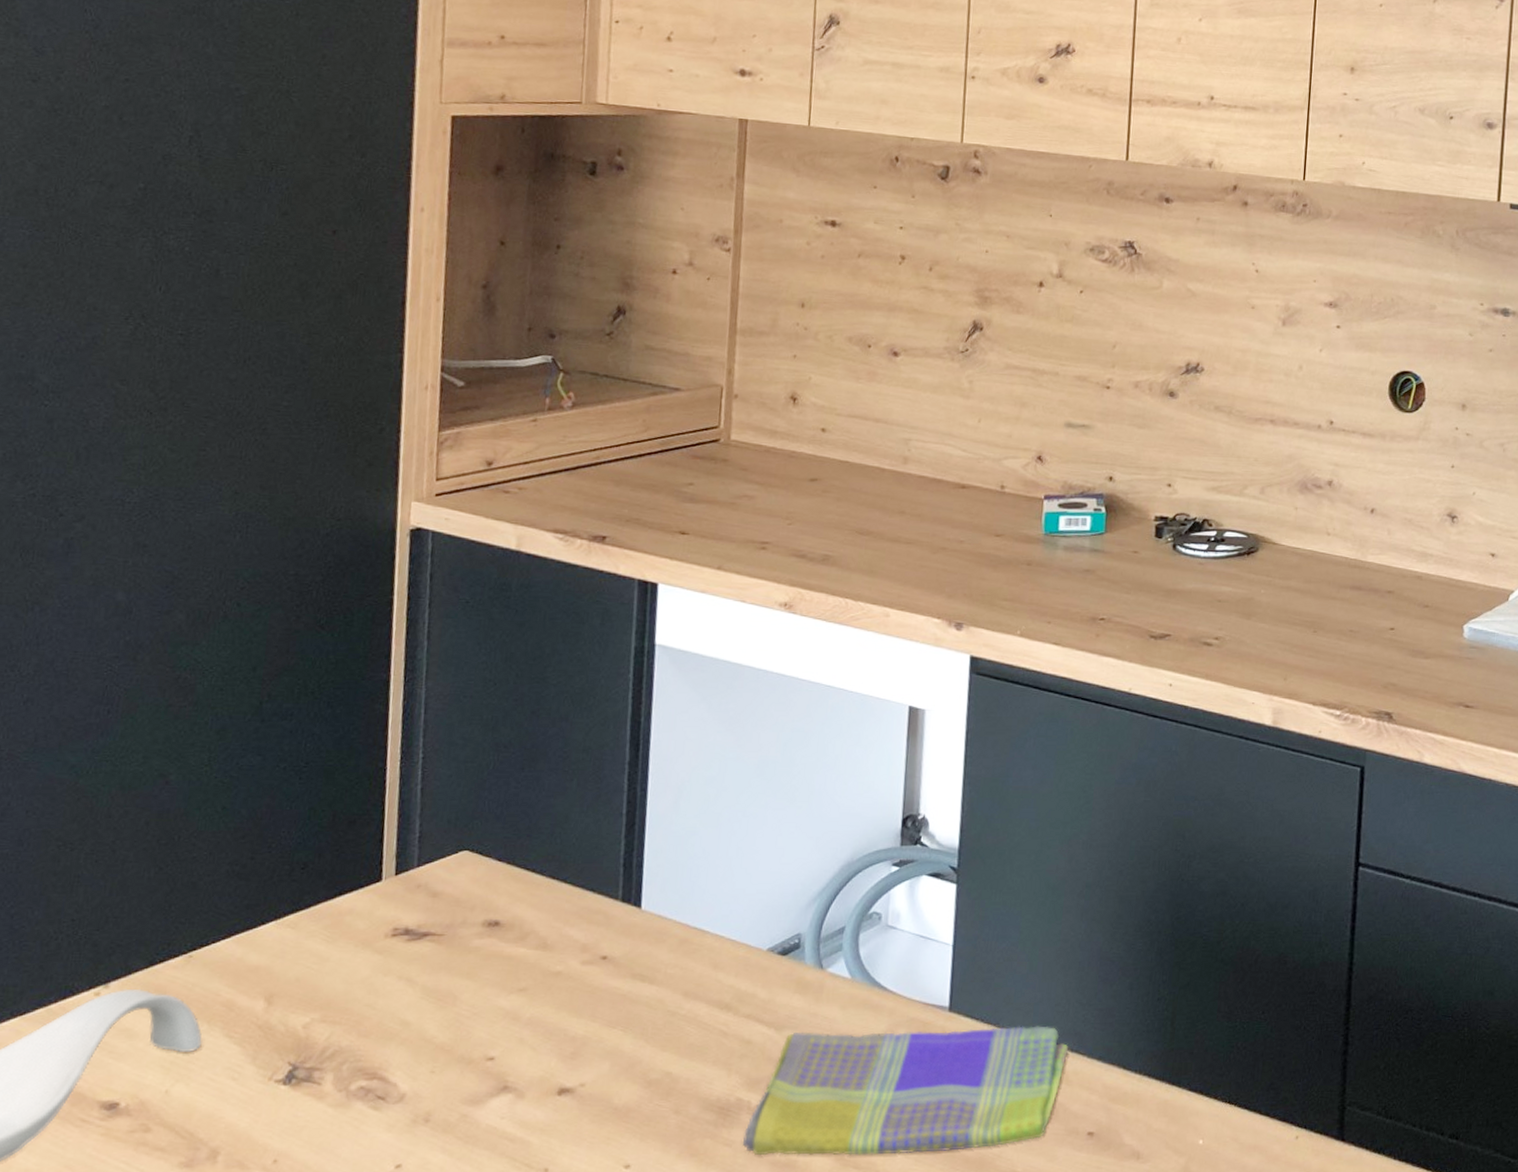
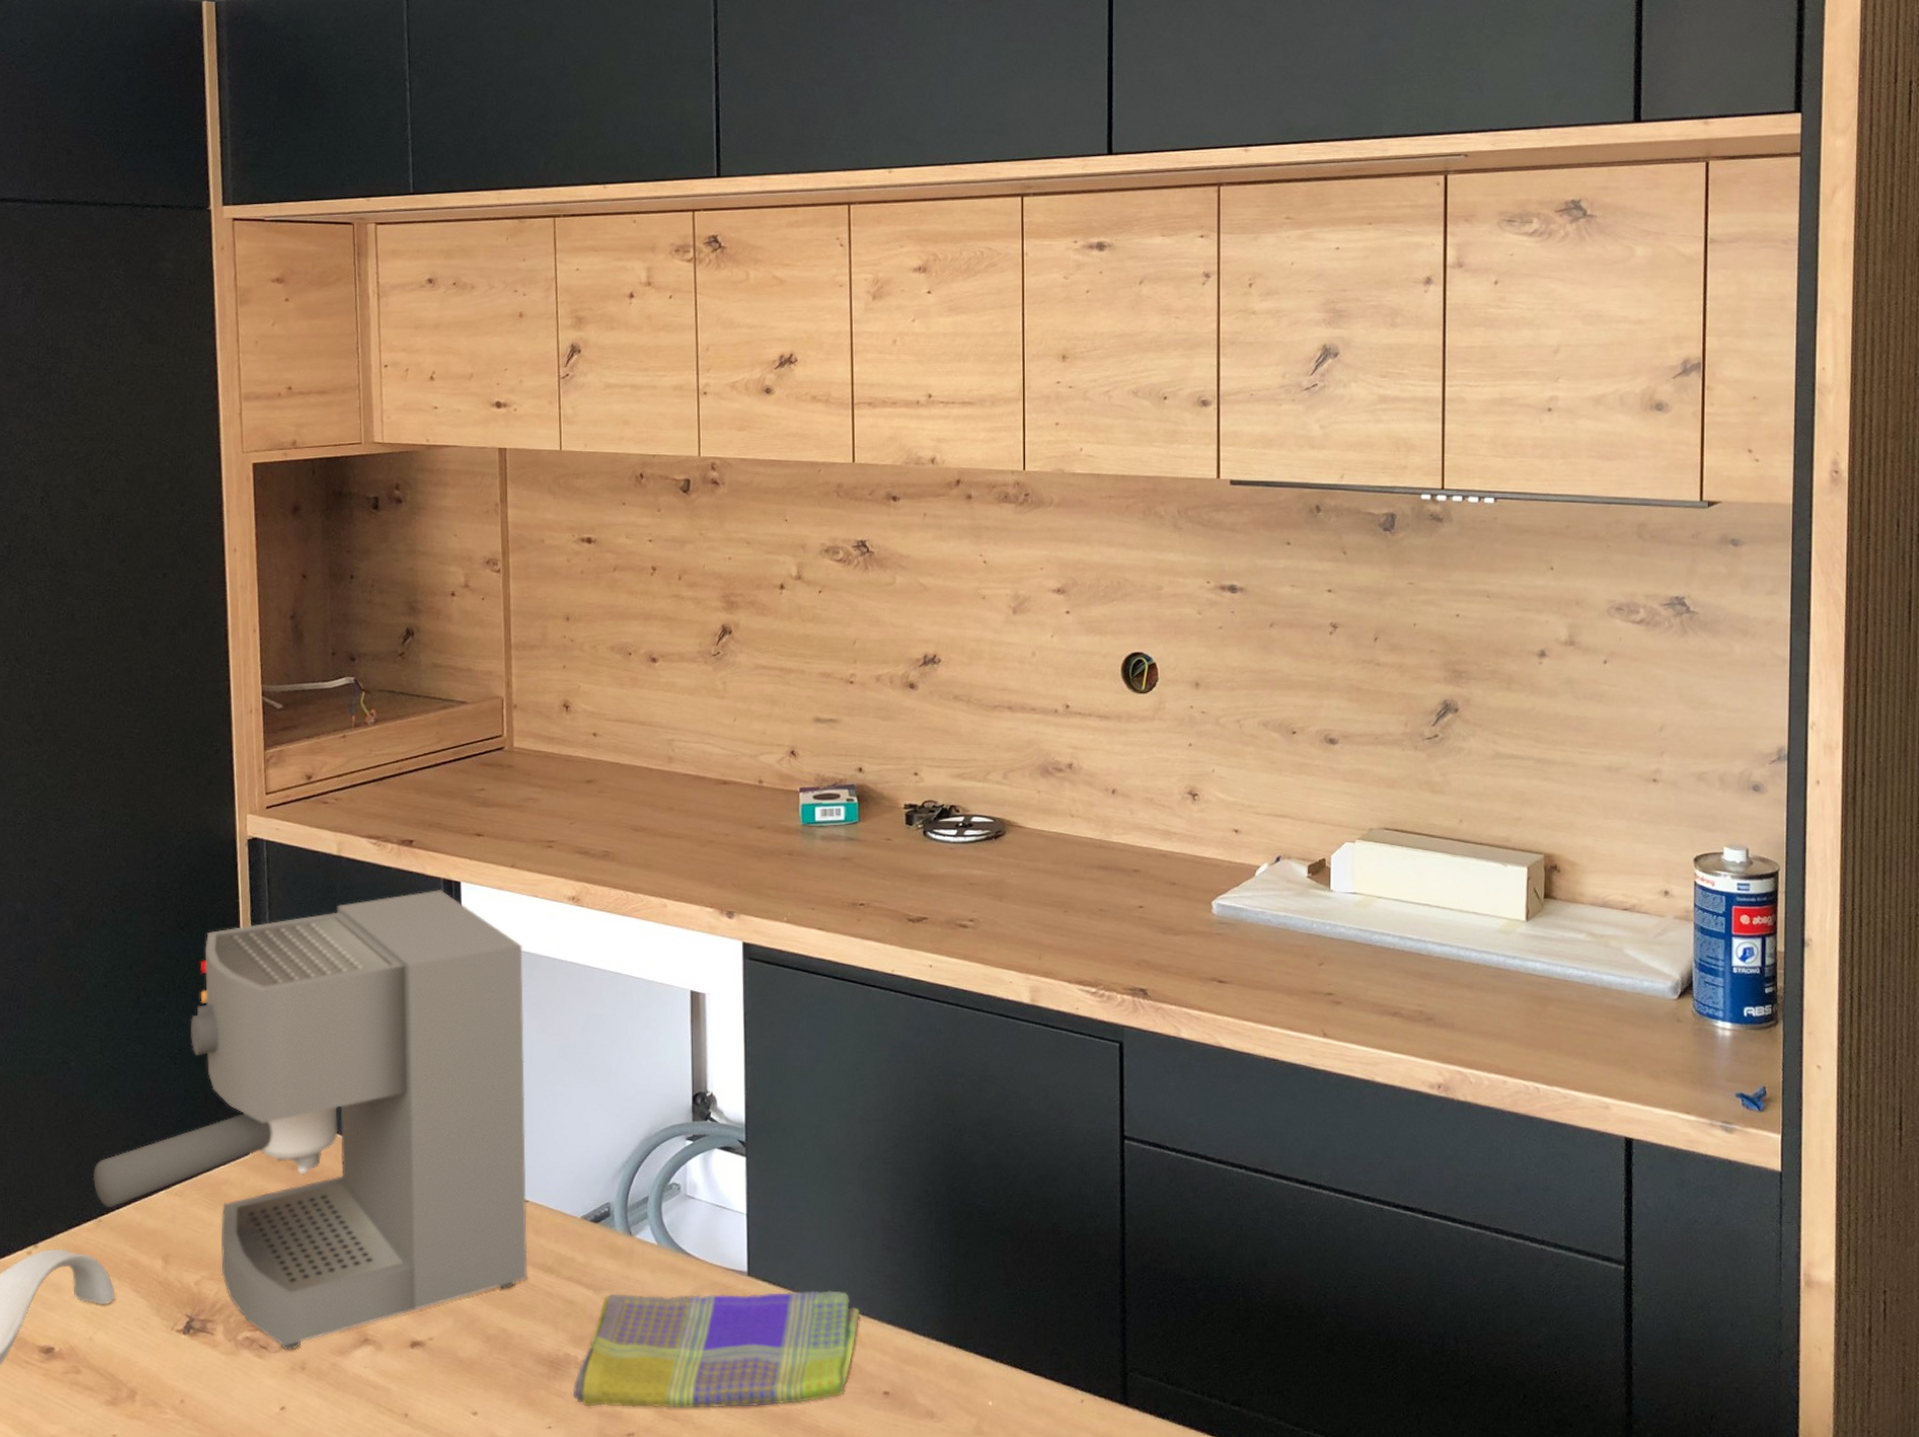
coffee maker: none [185,591,724,1100] -> present [92,890,528,1350]

